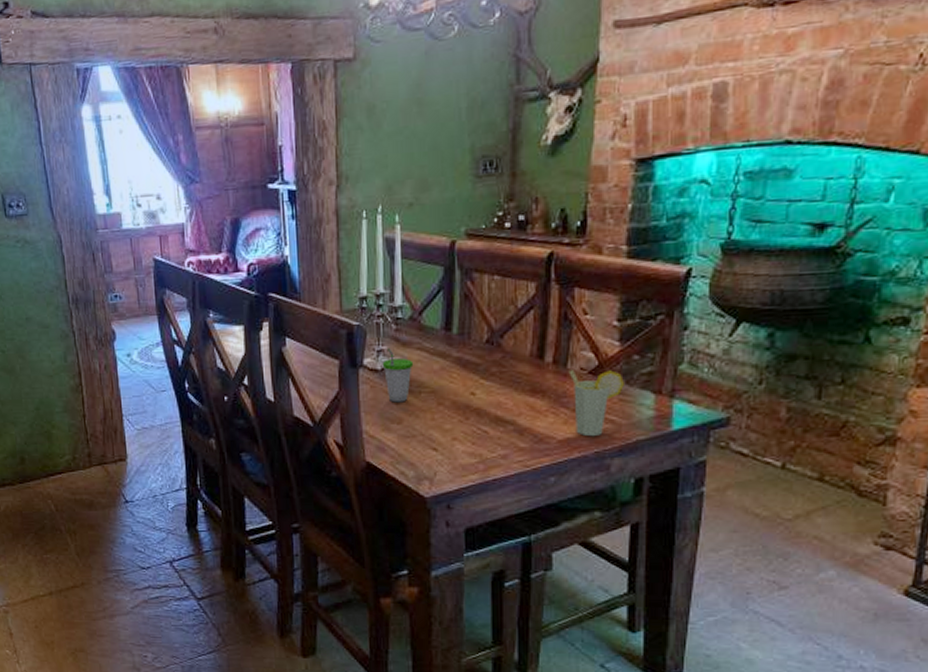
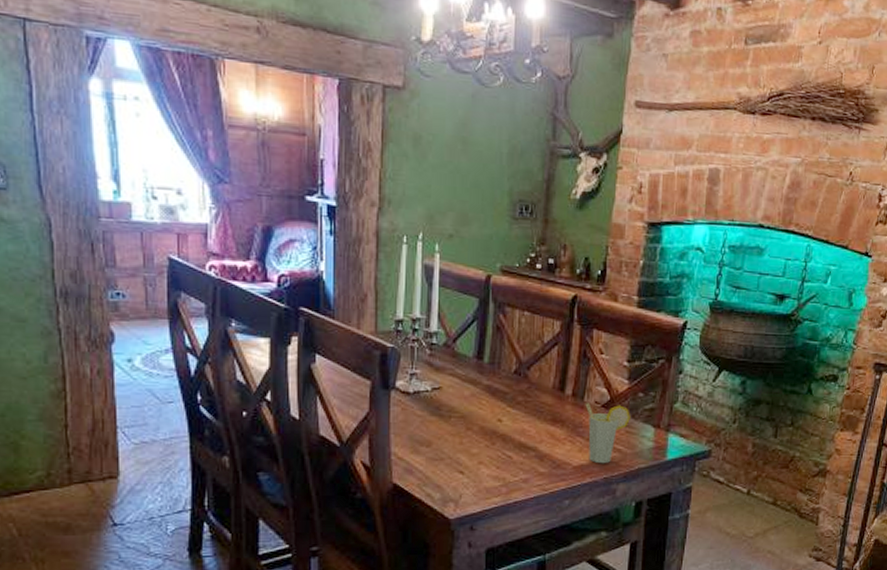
cup: present [382,348,414,403] -> none [414,372,446,426]

